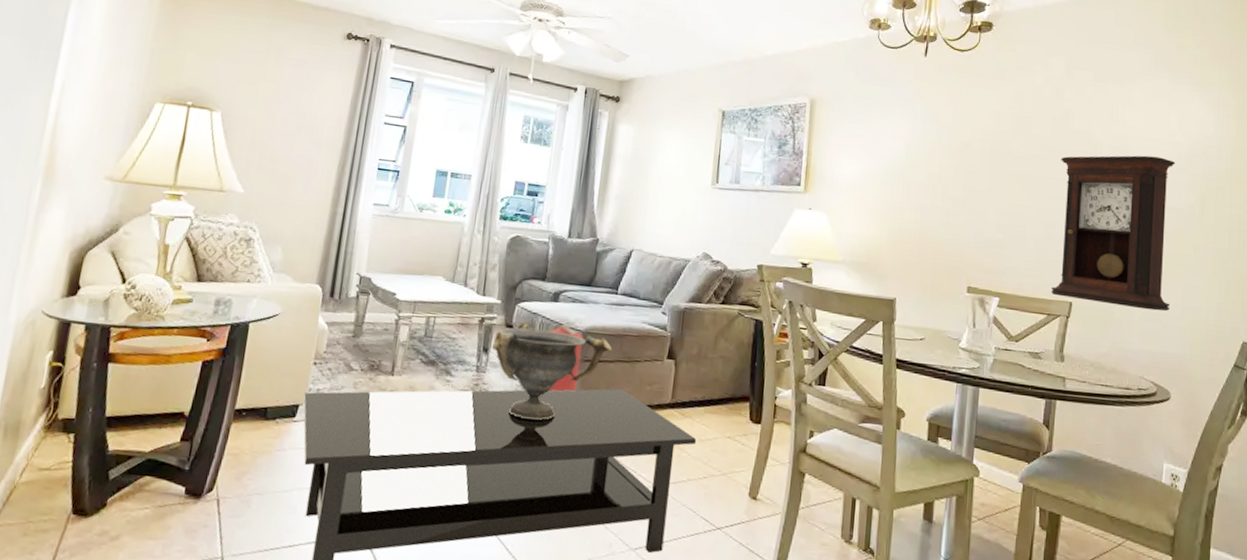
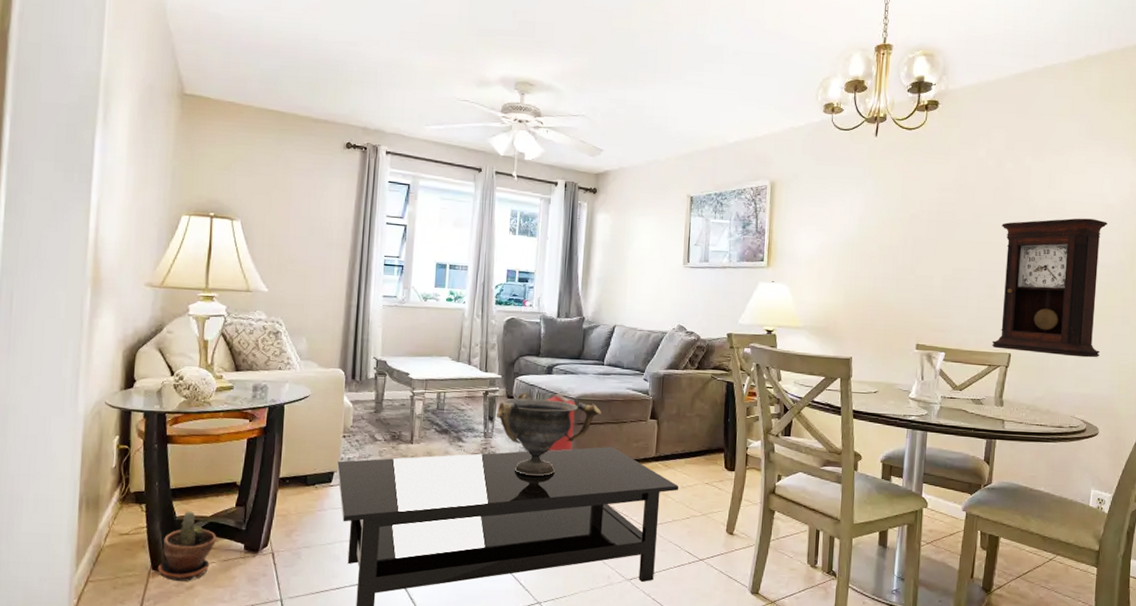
potted plant: none [78,444,153,530] -> present [157,511,216,581]

